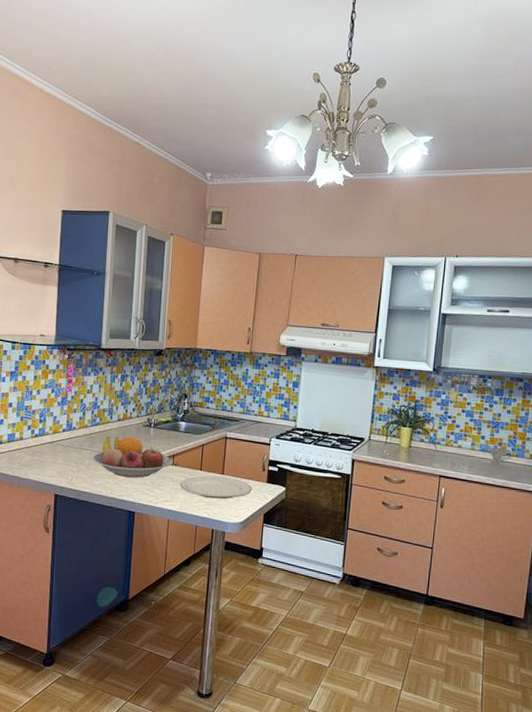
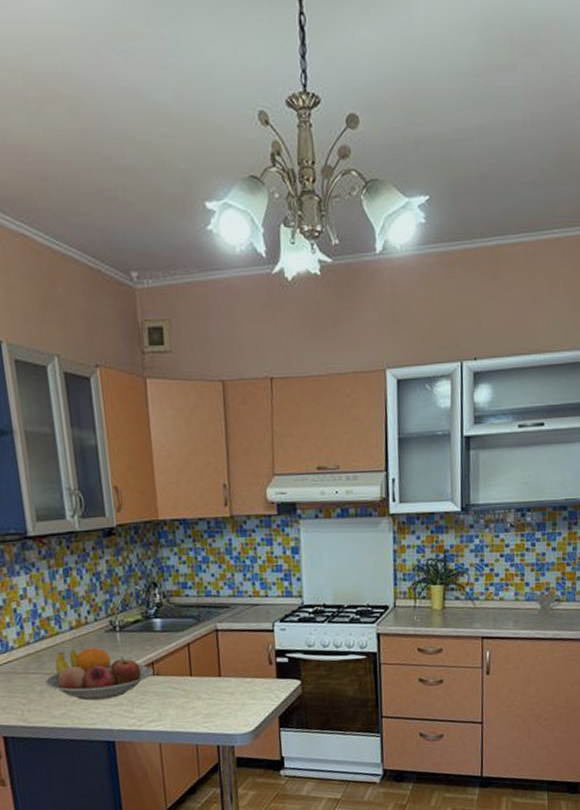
plate: present [179,476,253,499] -> none [166,679,261,709]

